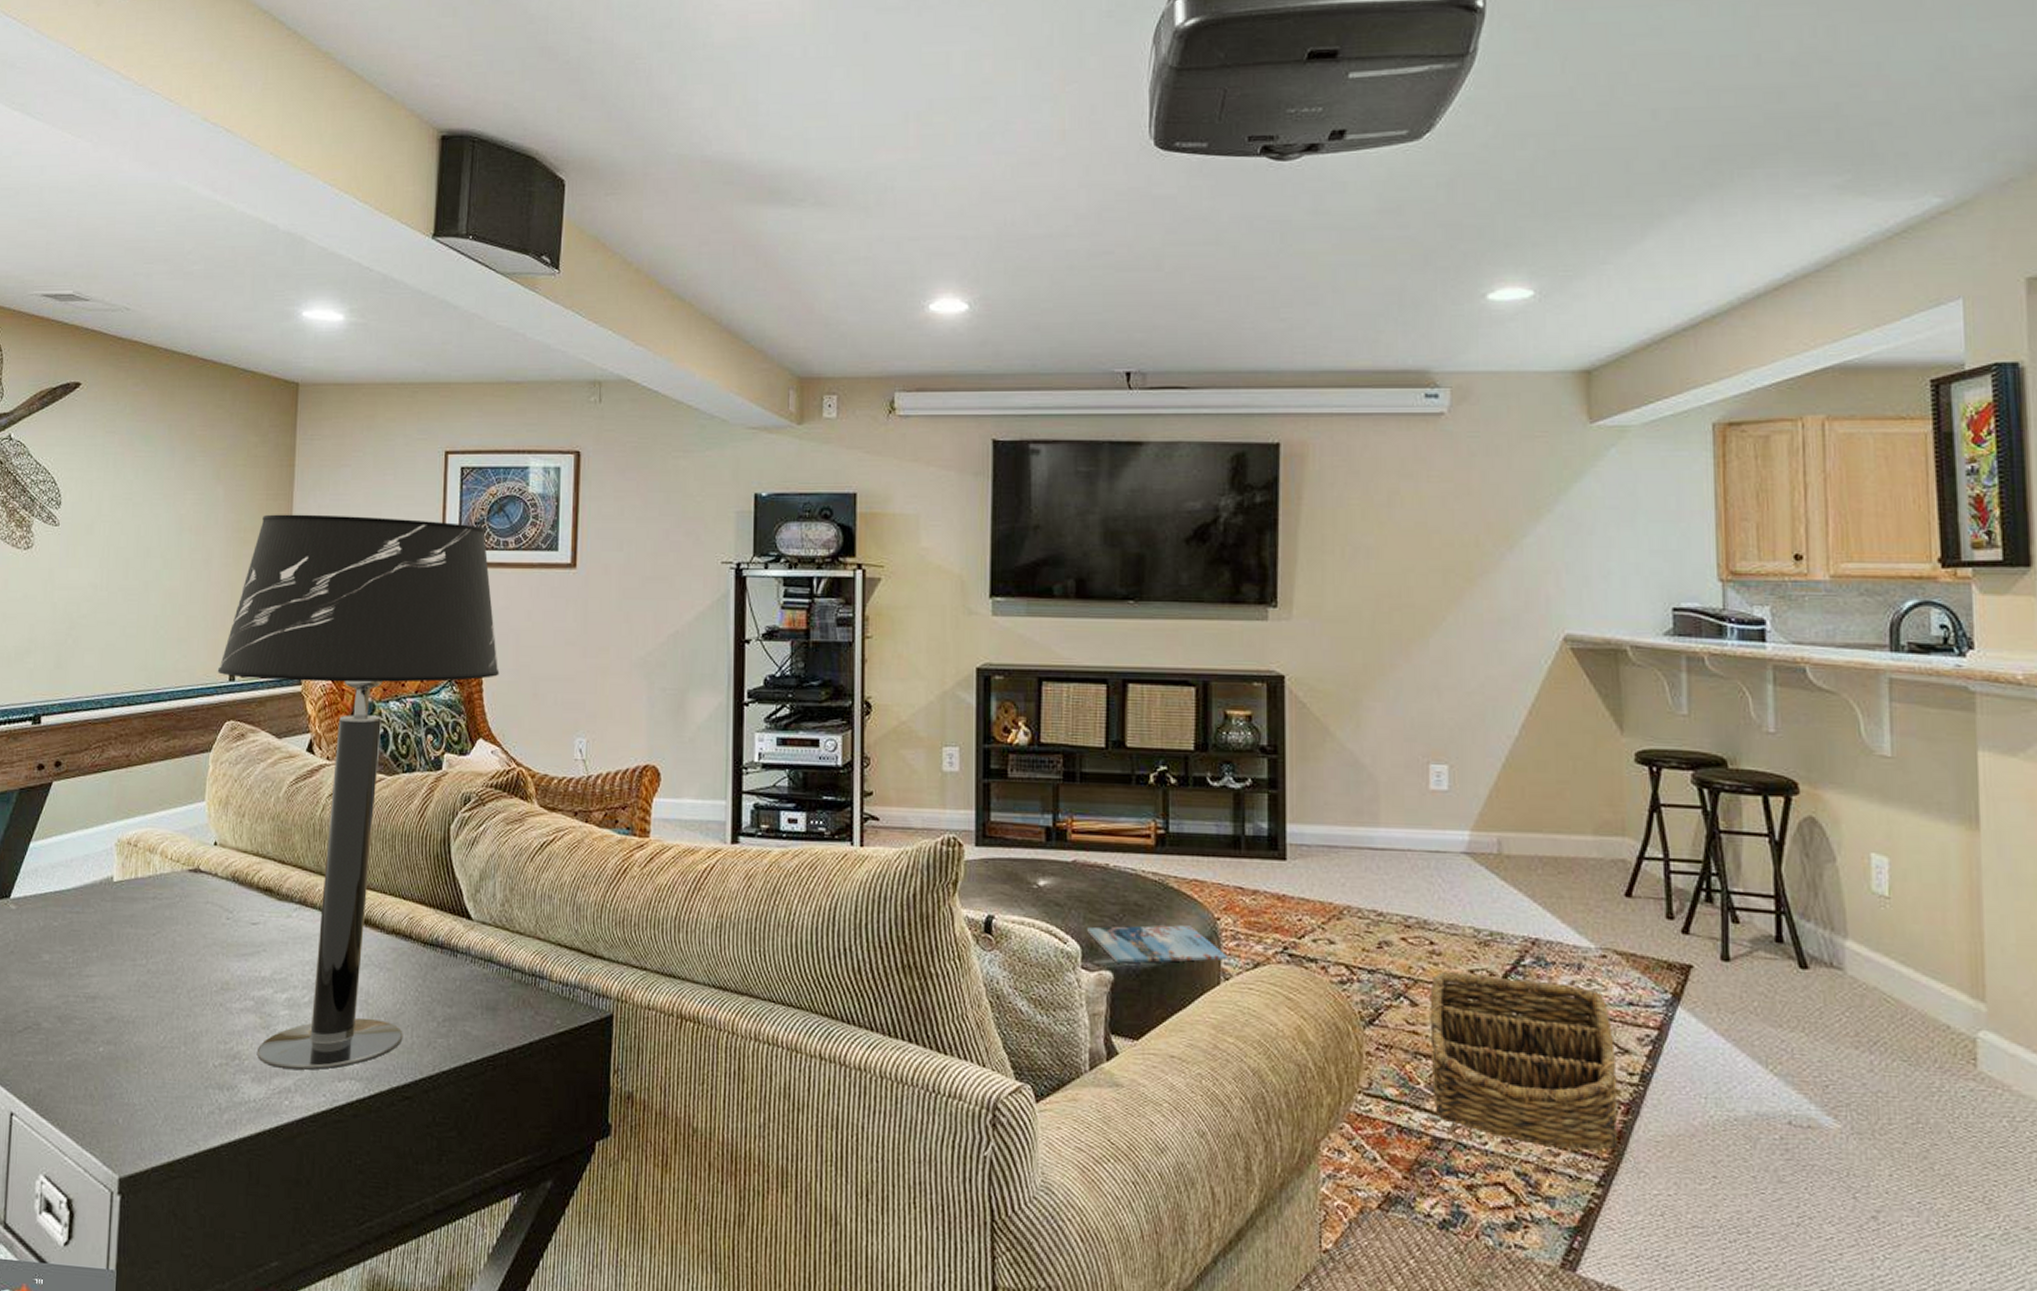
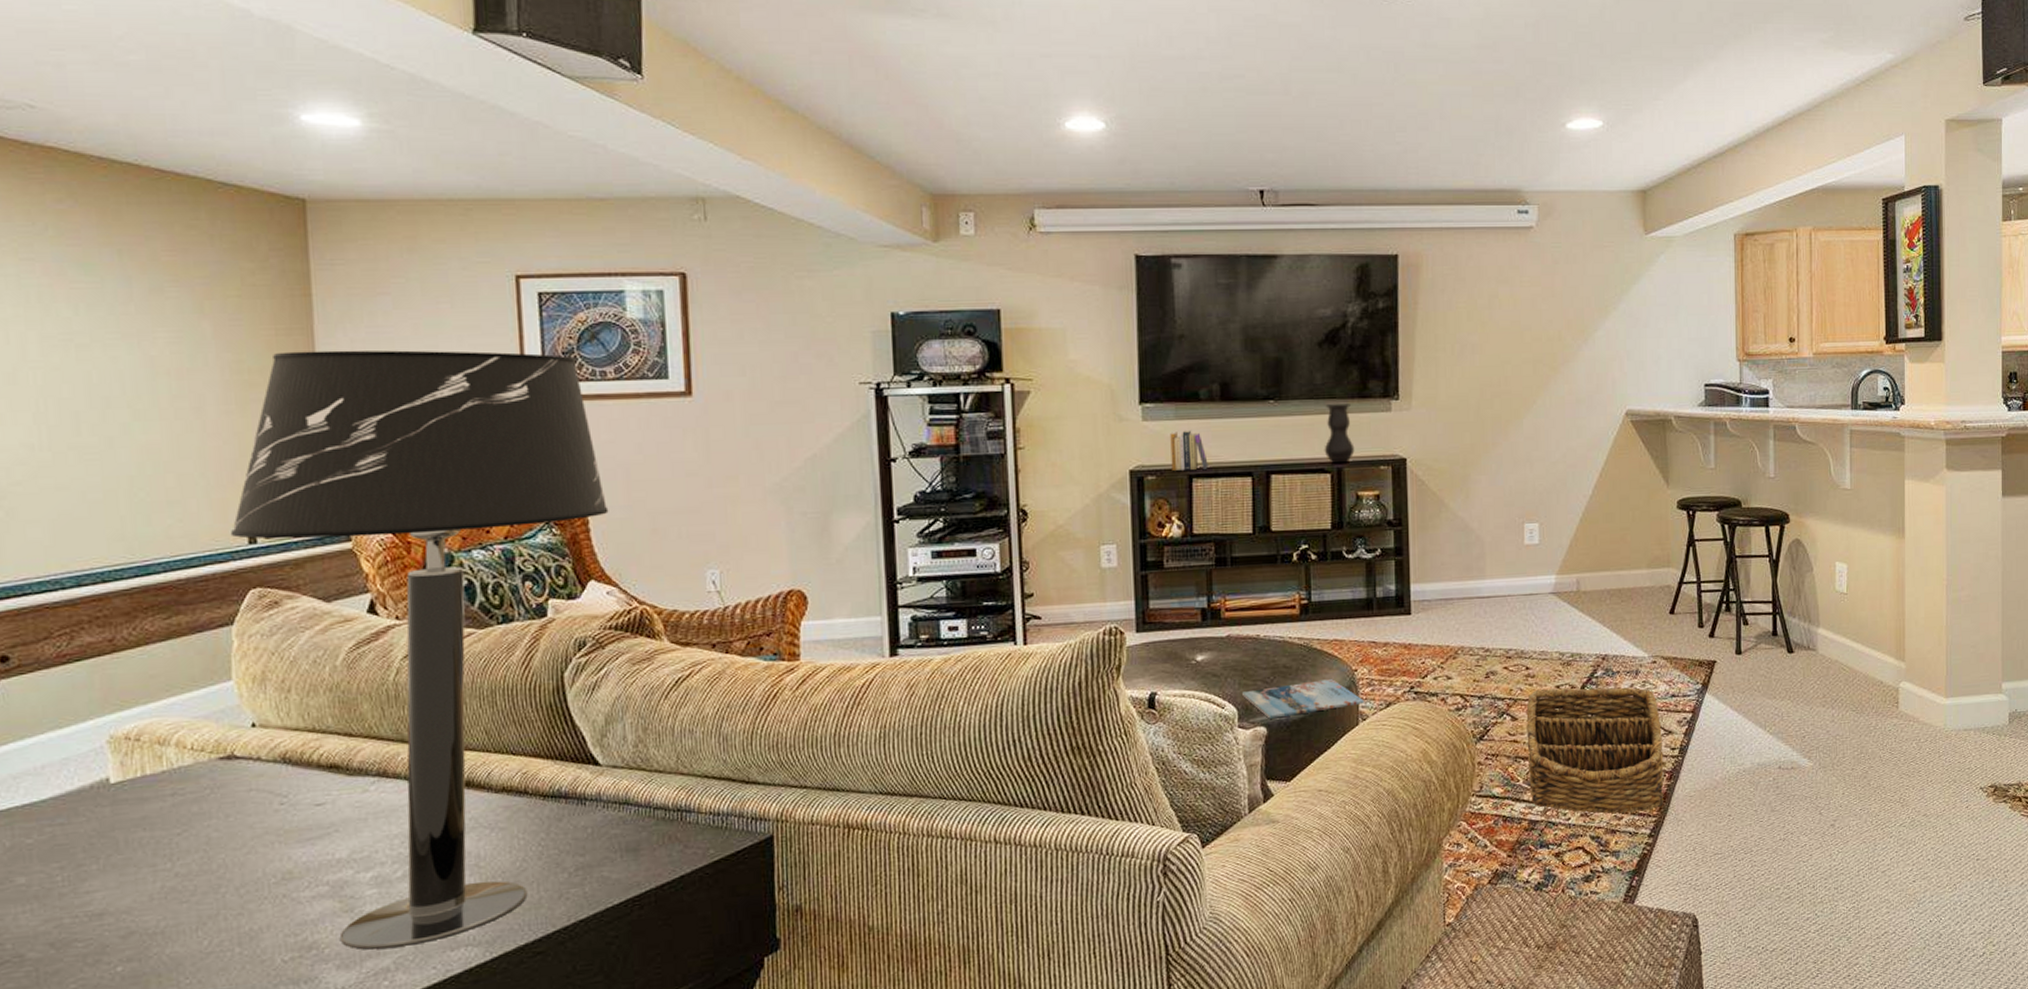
books: none [1020,628,1059,672] -> present [1170,430,1208,471]
vase: none [1188,608,1224,676] -> present [1324,404,1355,463]

